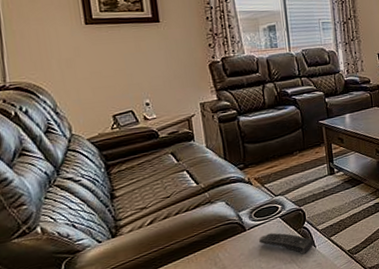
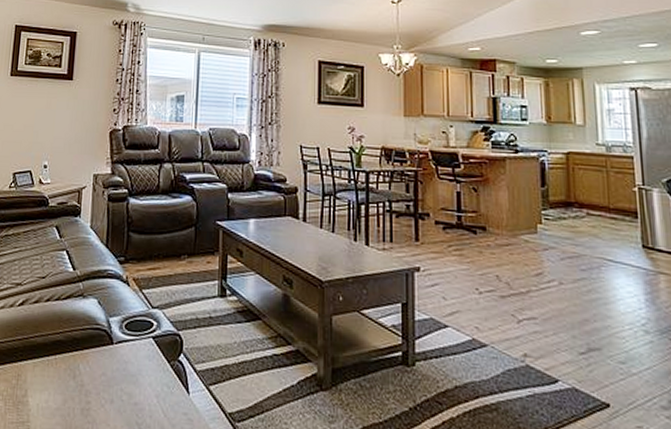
remote control: present [258,232,315,254] -> none [124,356,189,398]

